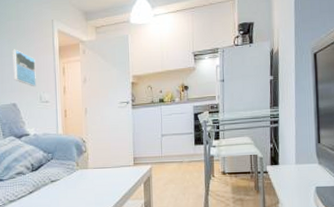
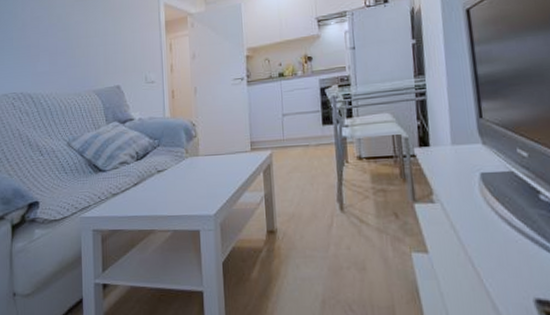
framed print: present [12,49,36,87] -> none [116,27,141,67]

